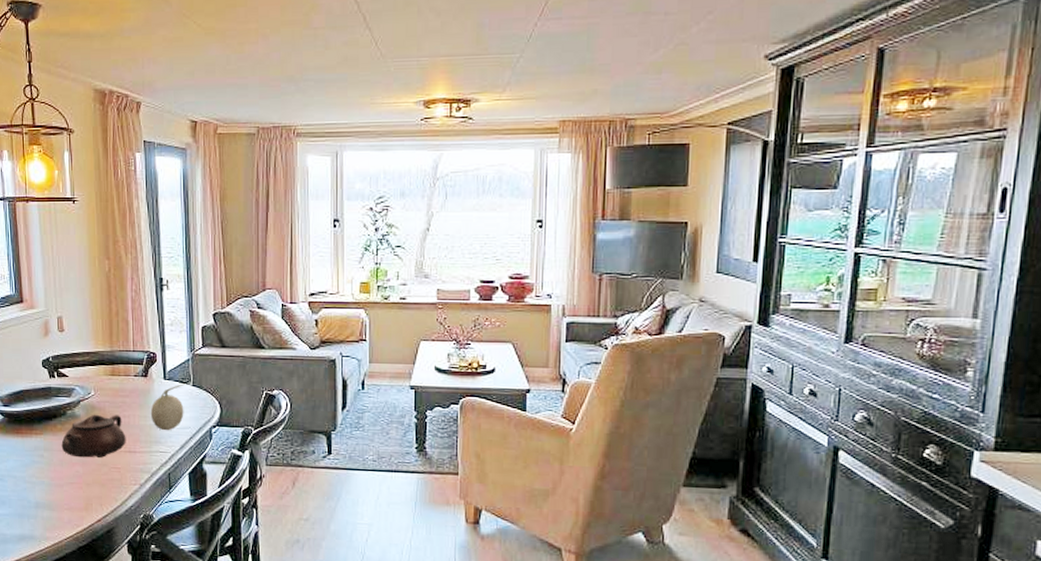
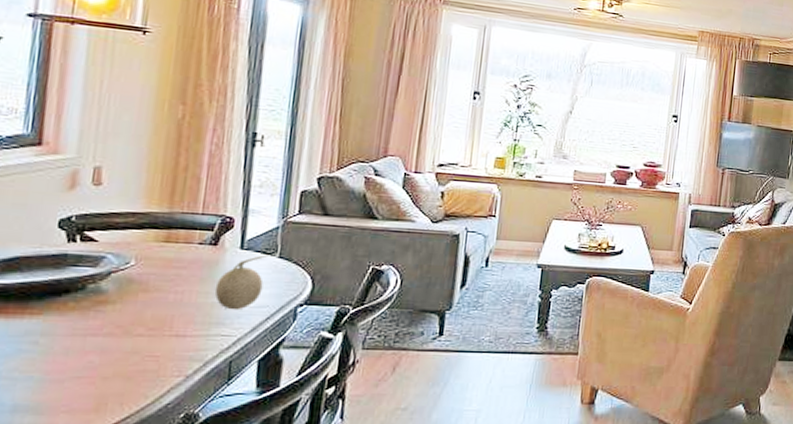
teapot: present [61,414,126,458] -> none [70,289,175,345]

